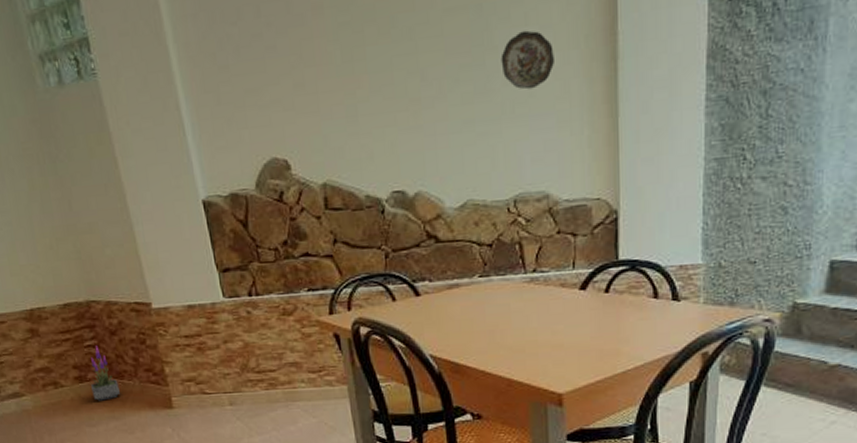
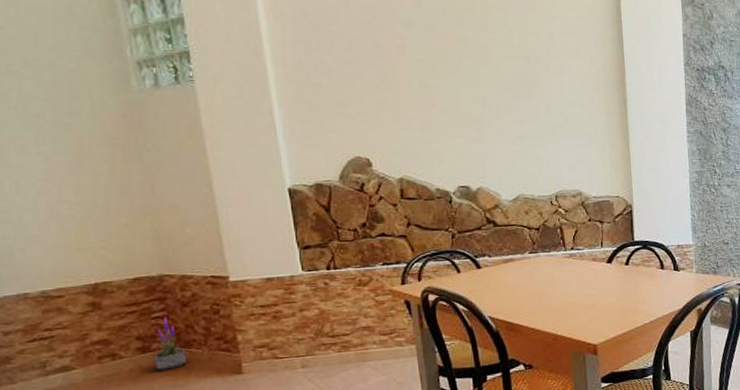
decorative plate: present [500,30,554,90] -> none [543,77,583,118]

